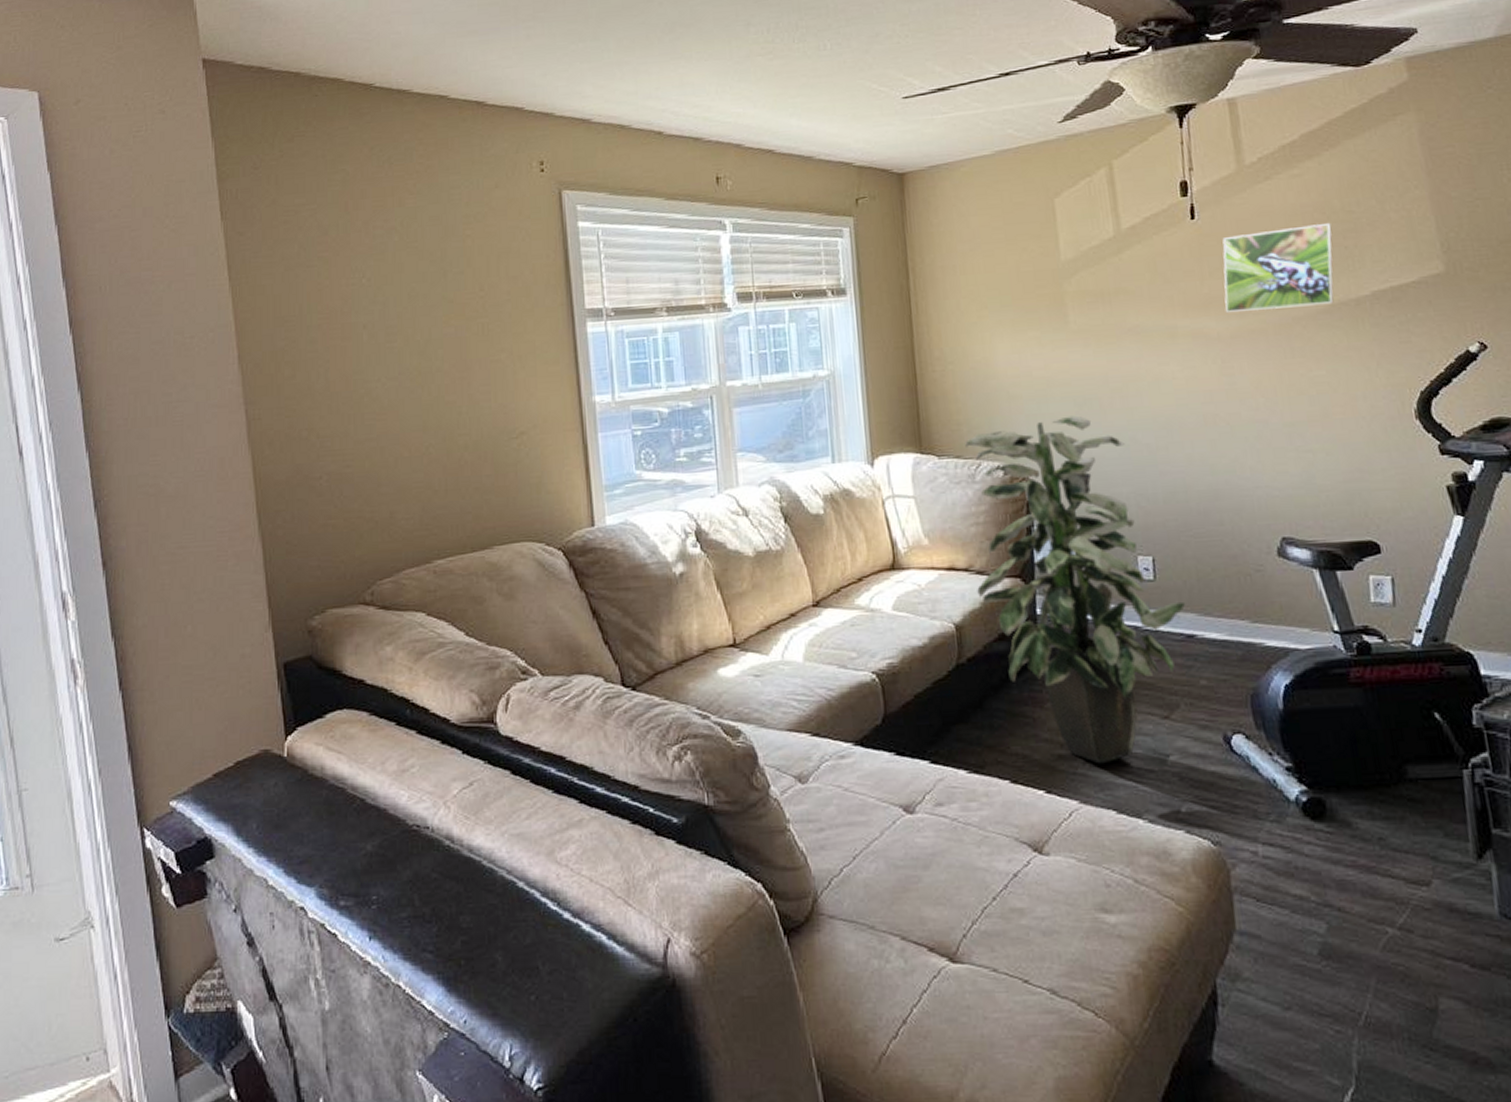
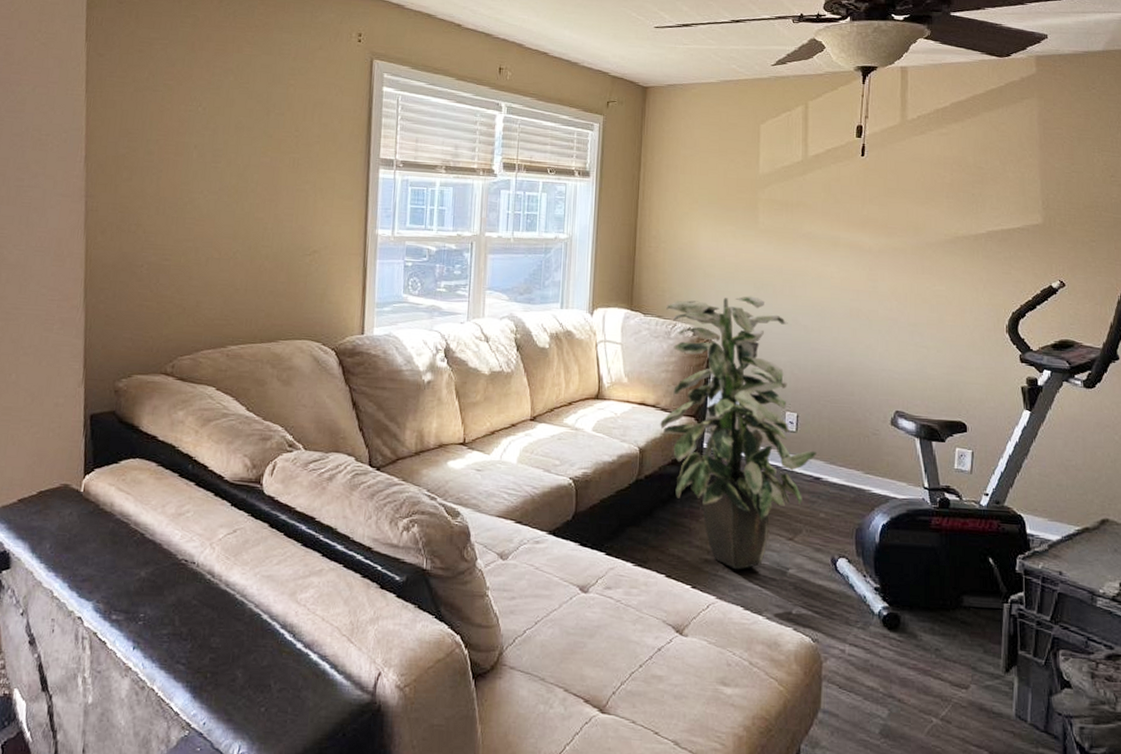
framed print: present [1222,222,1334,312] -> none [877,173,965,236]

